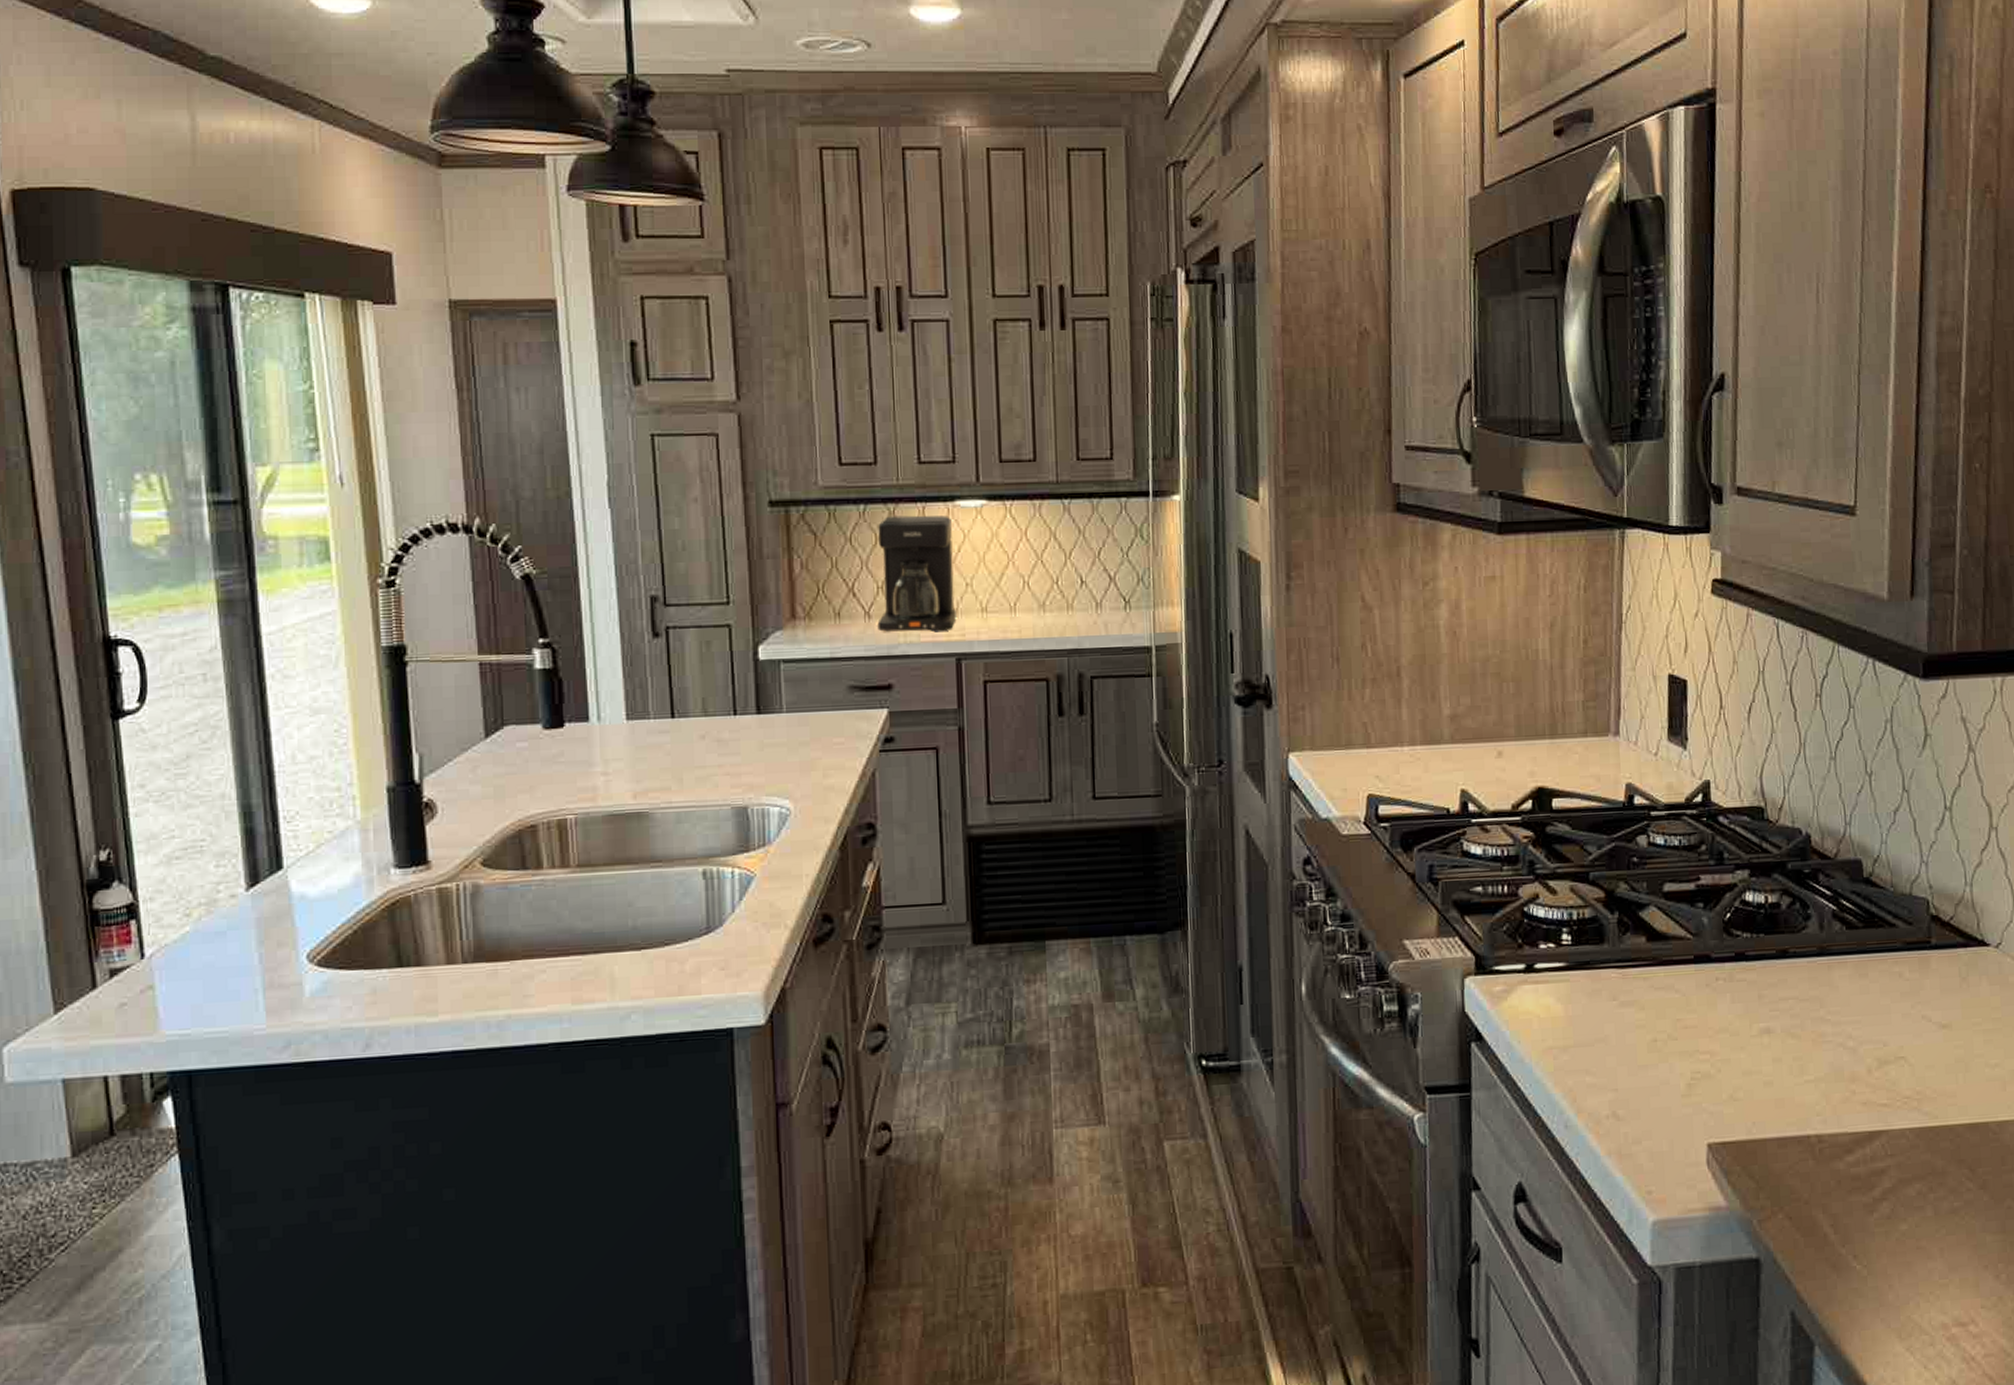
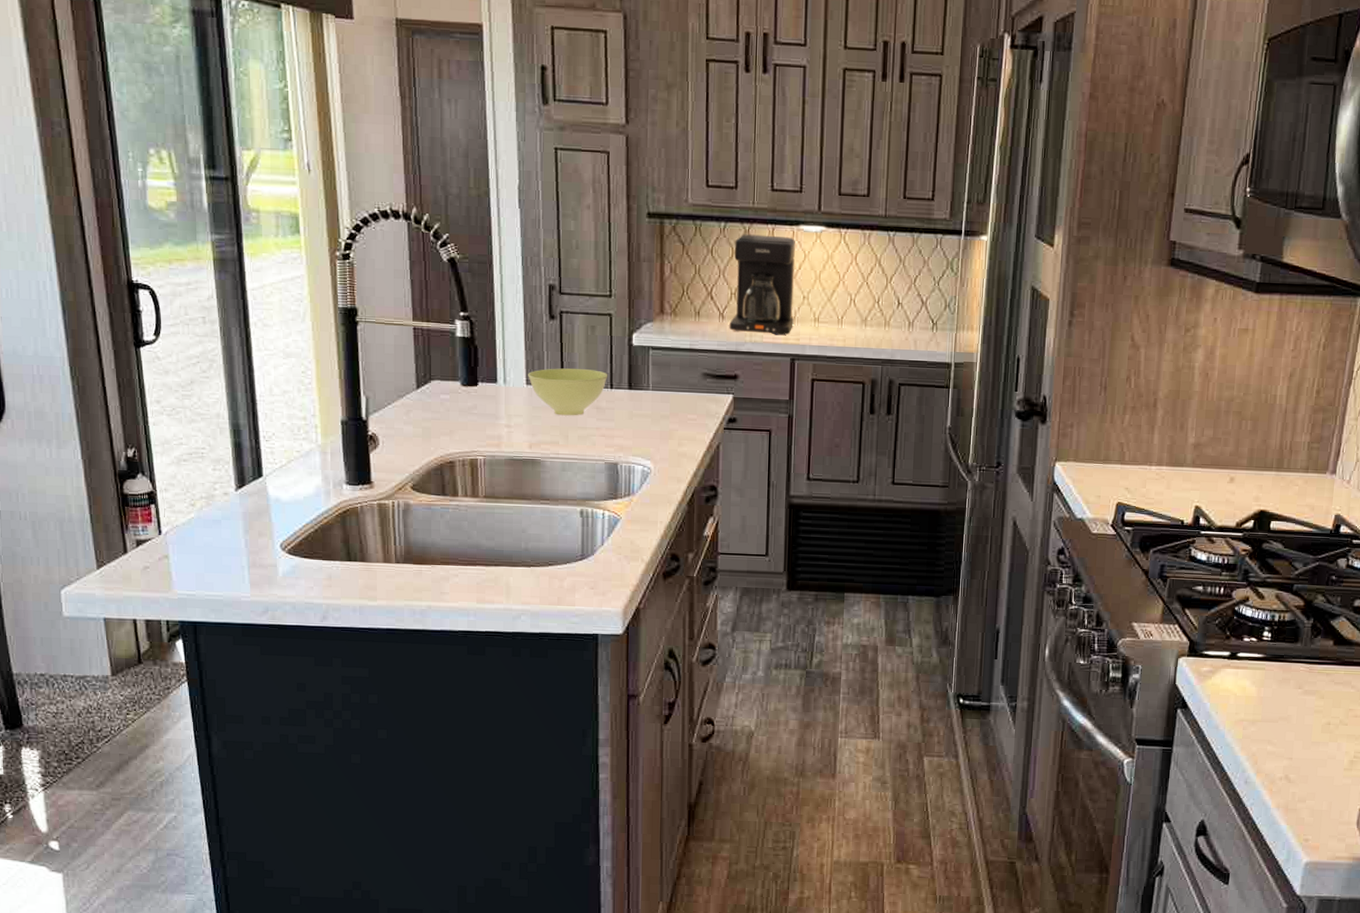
bowl: none [628,694,730,754] -> present [528,368,608,416]

